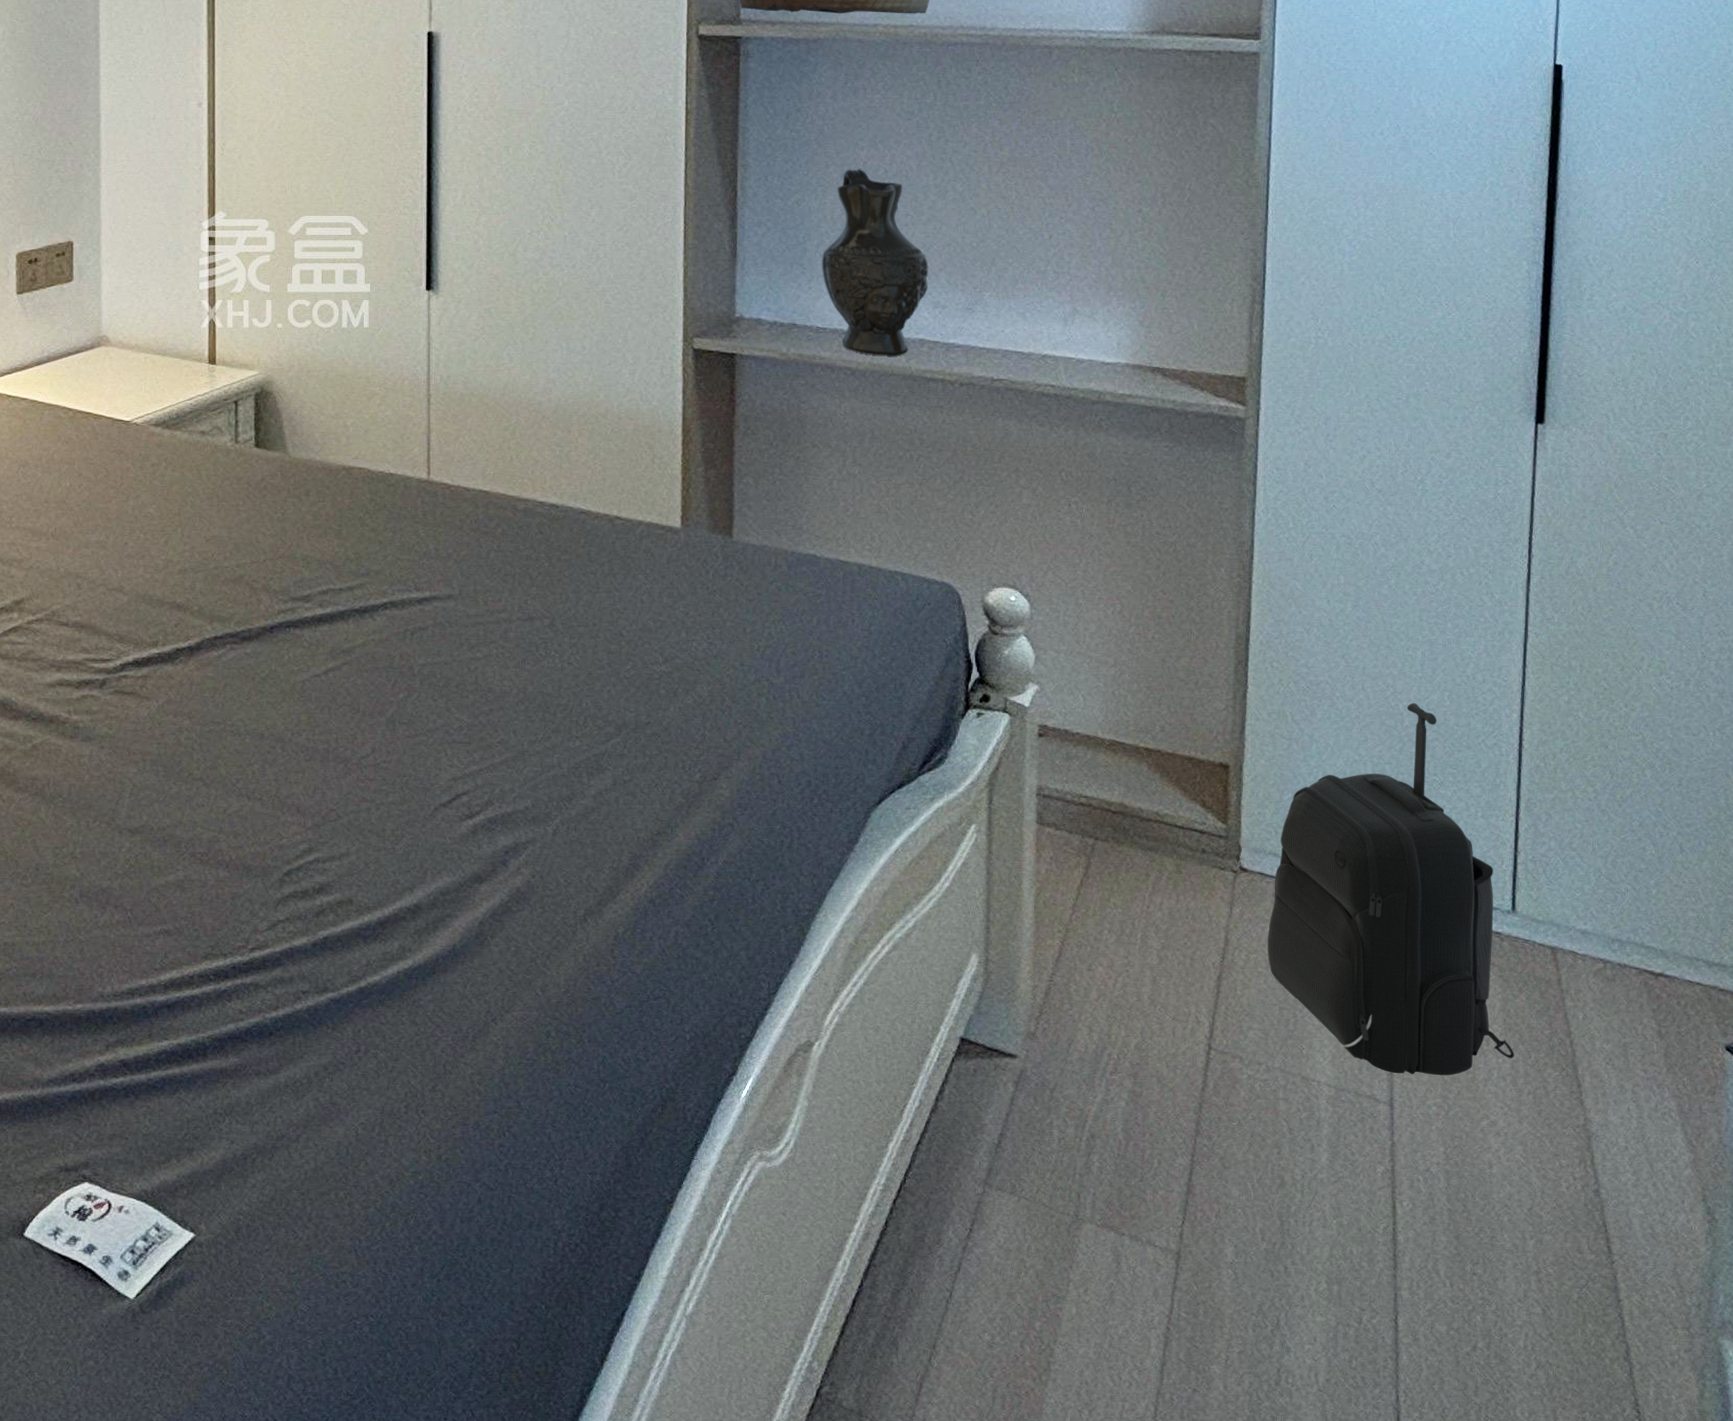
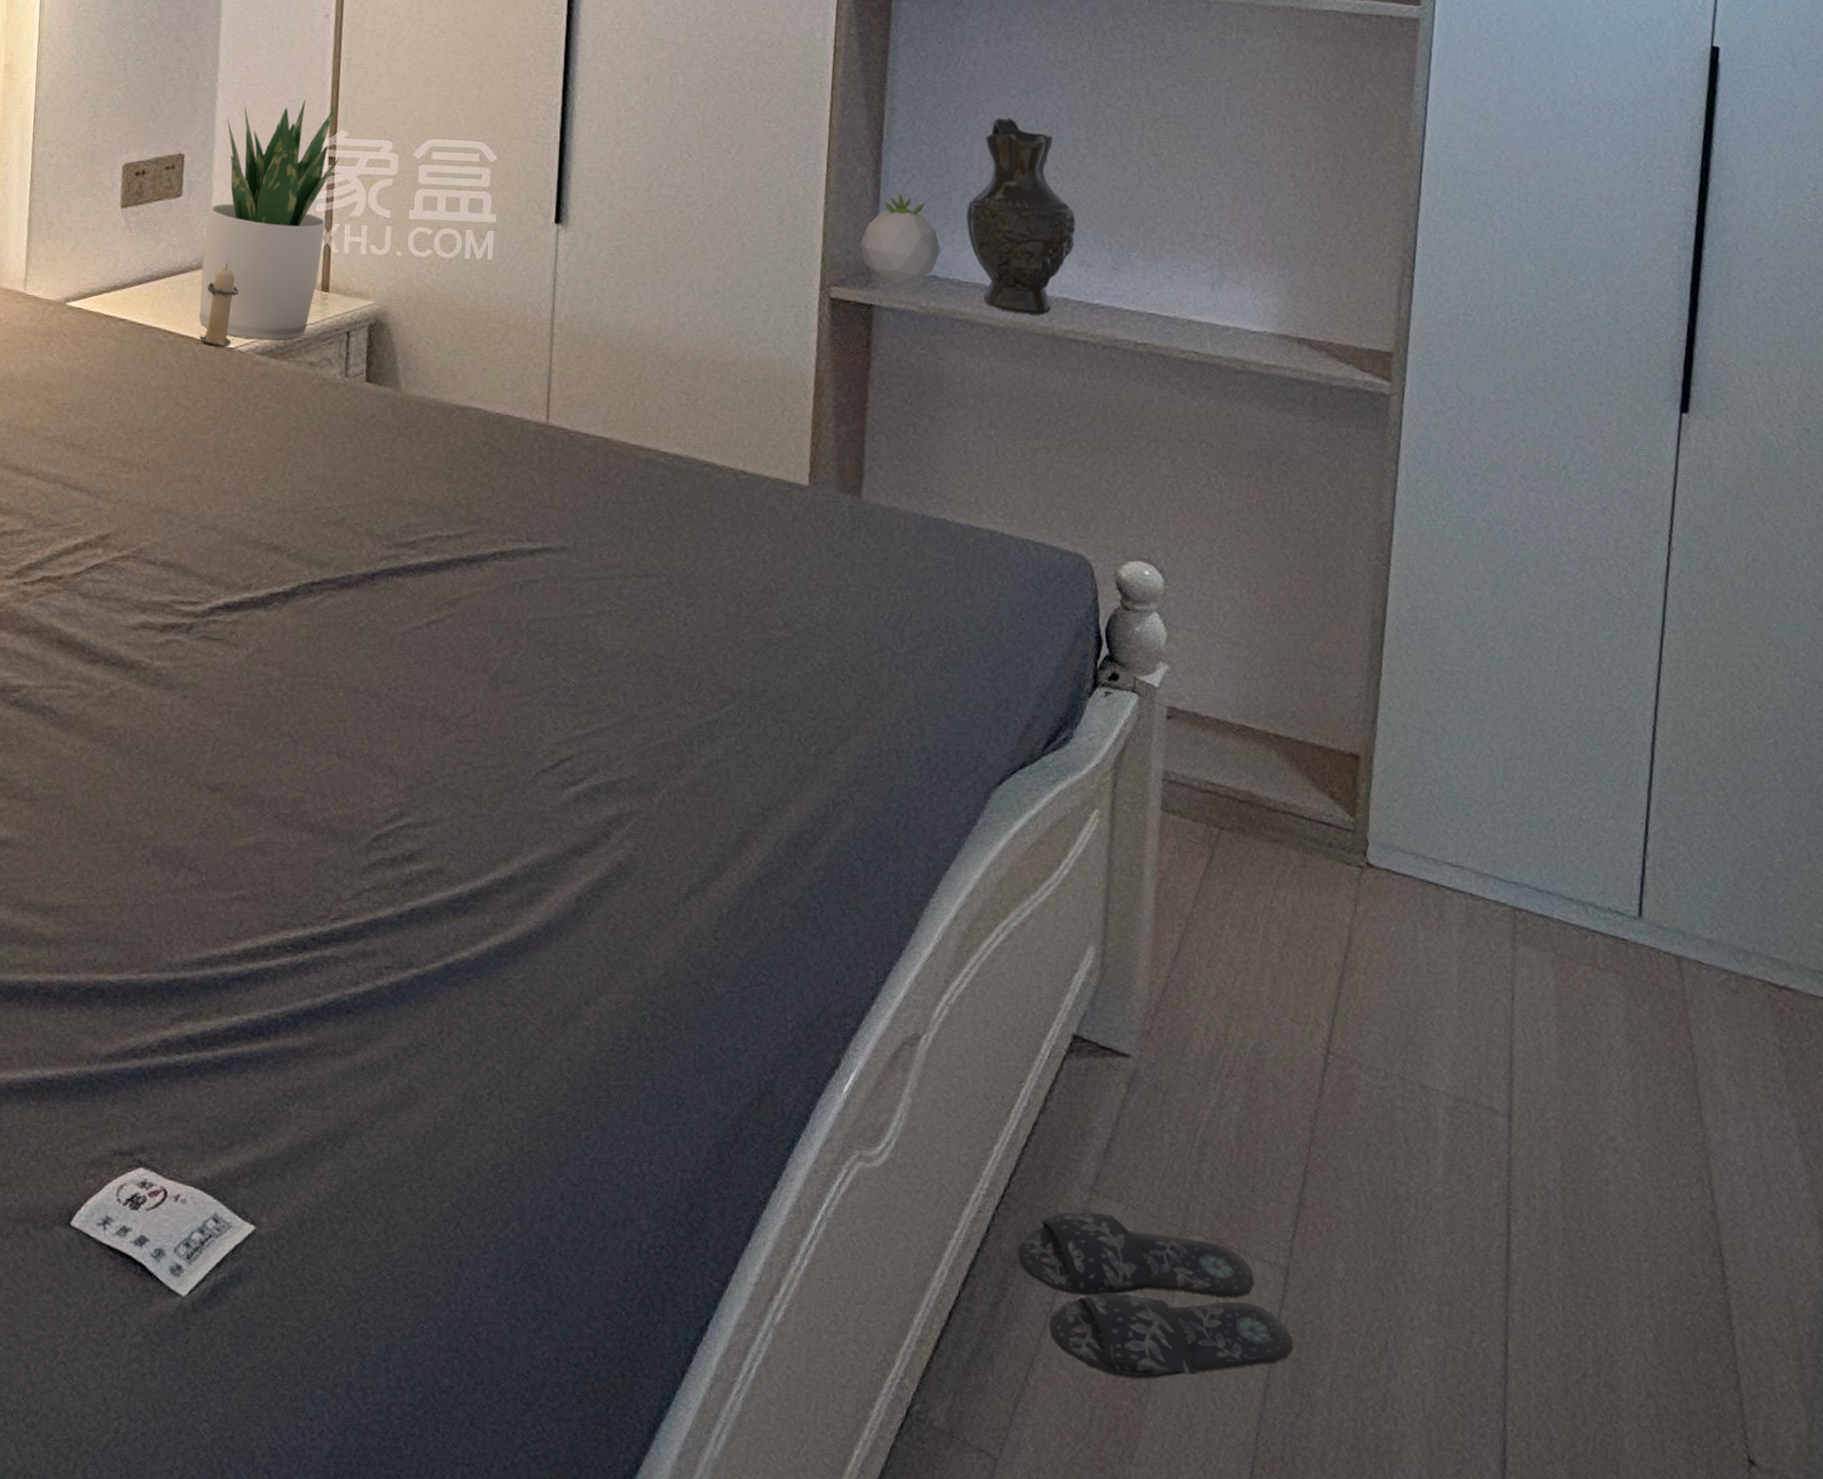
planter: none [95,184,219,412] -> present [199,99,340,341]
candle: none [97,341,133,421] -> present [200,262,241,347]
succulent plant: none [720,247,798,336] -> present [860,194,940,287]
slippers: none [917,1204,1187,1359] -> present [1018,1212,1293,1379]
rolling backpack: present [1268,702,1514,1076] -> none [1391,696,1635,1088]

